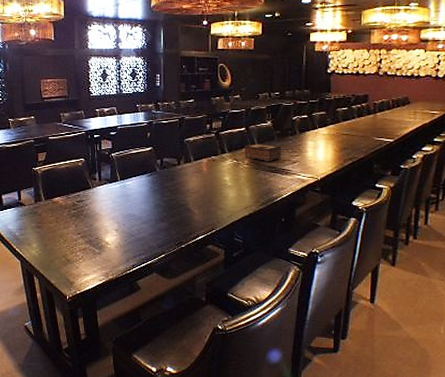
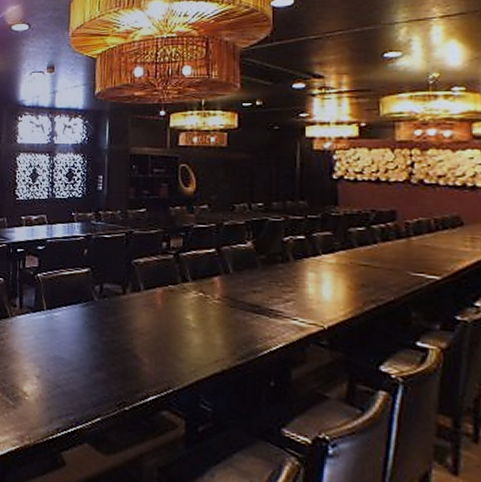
tissue box: present [243,143,282,162] -> none [213,271,269,298]

